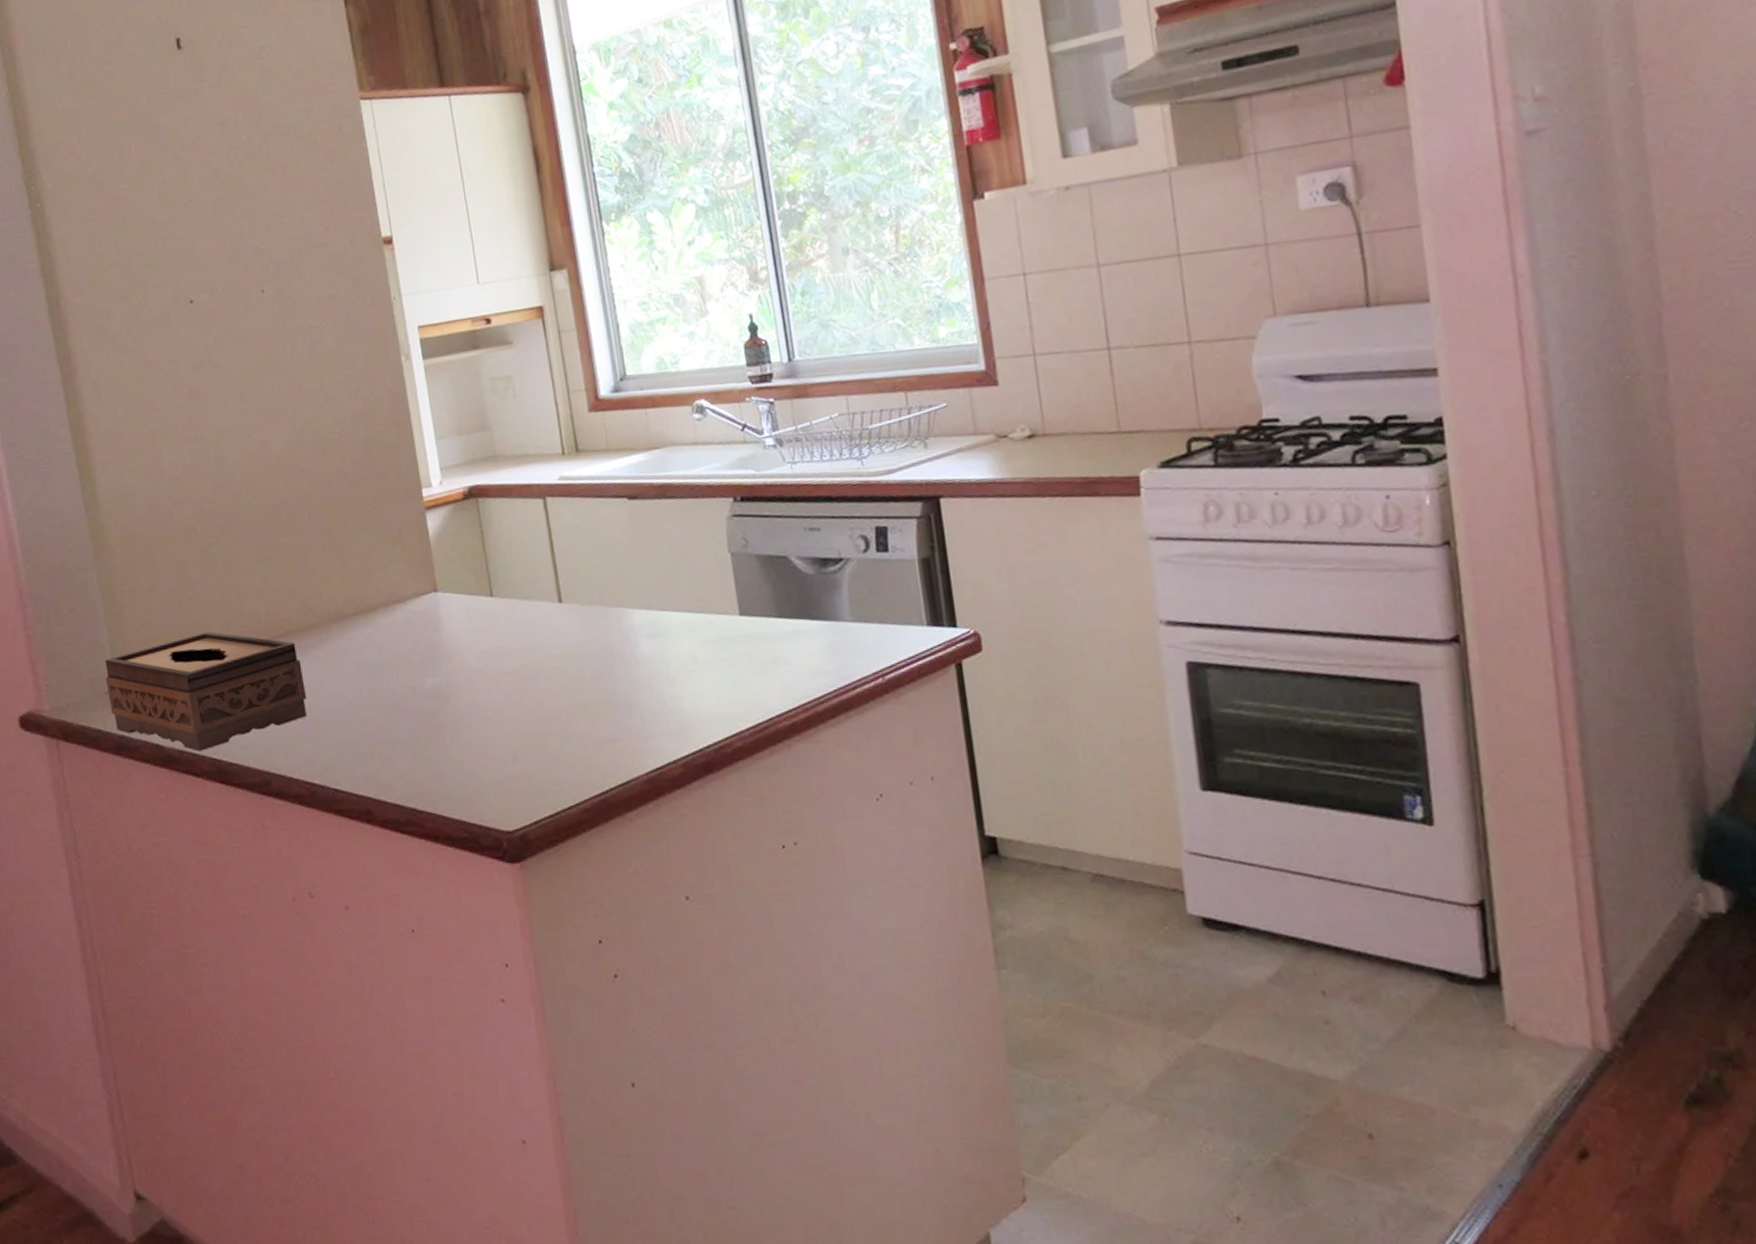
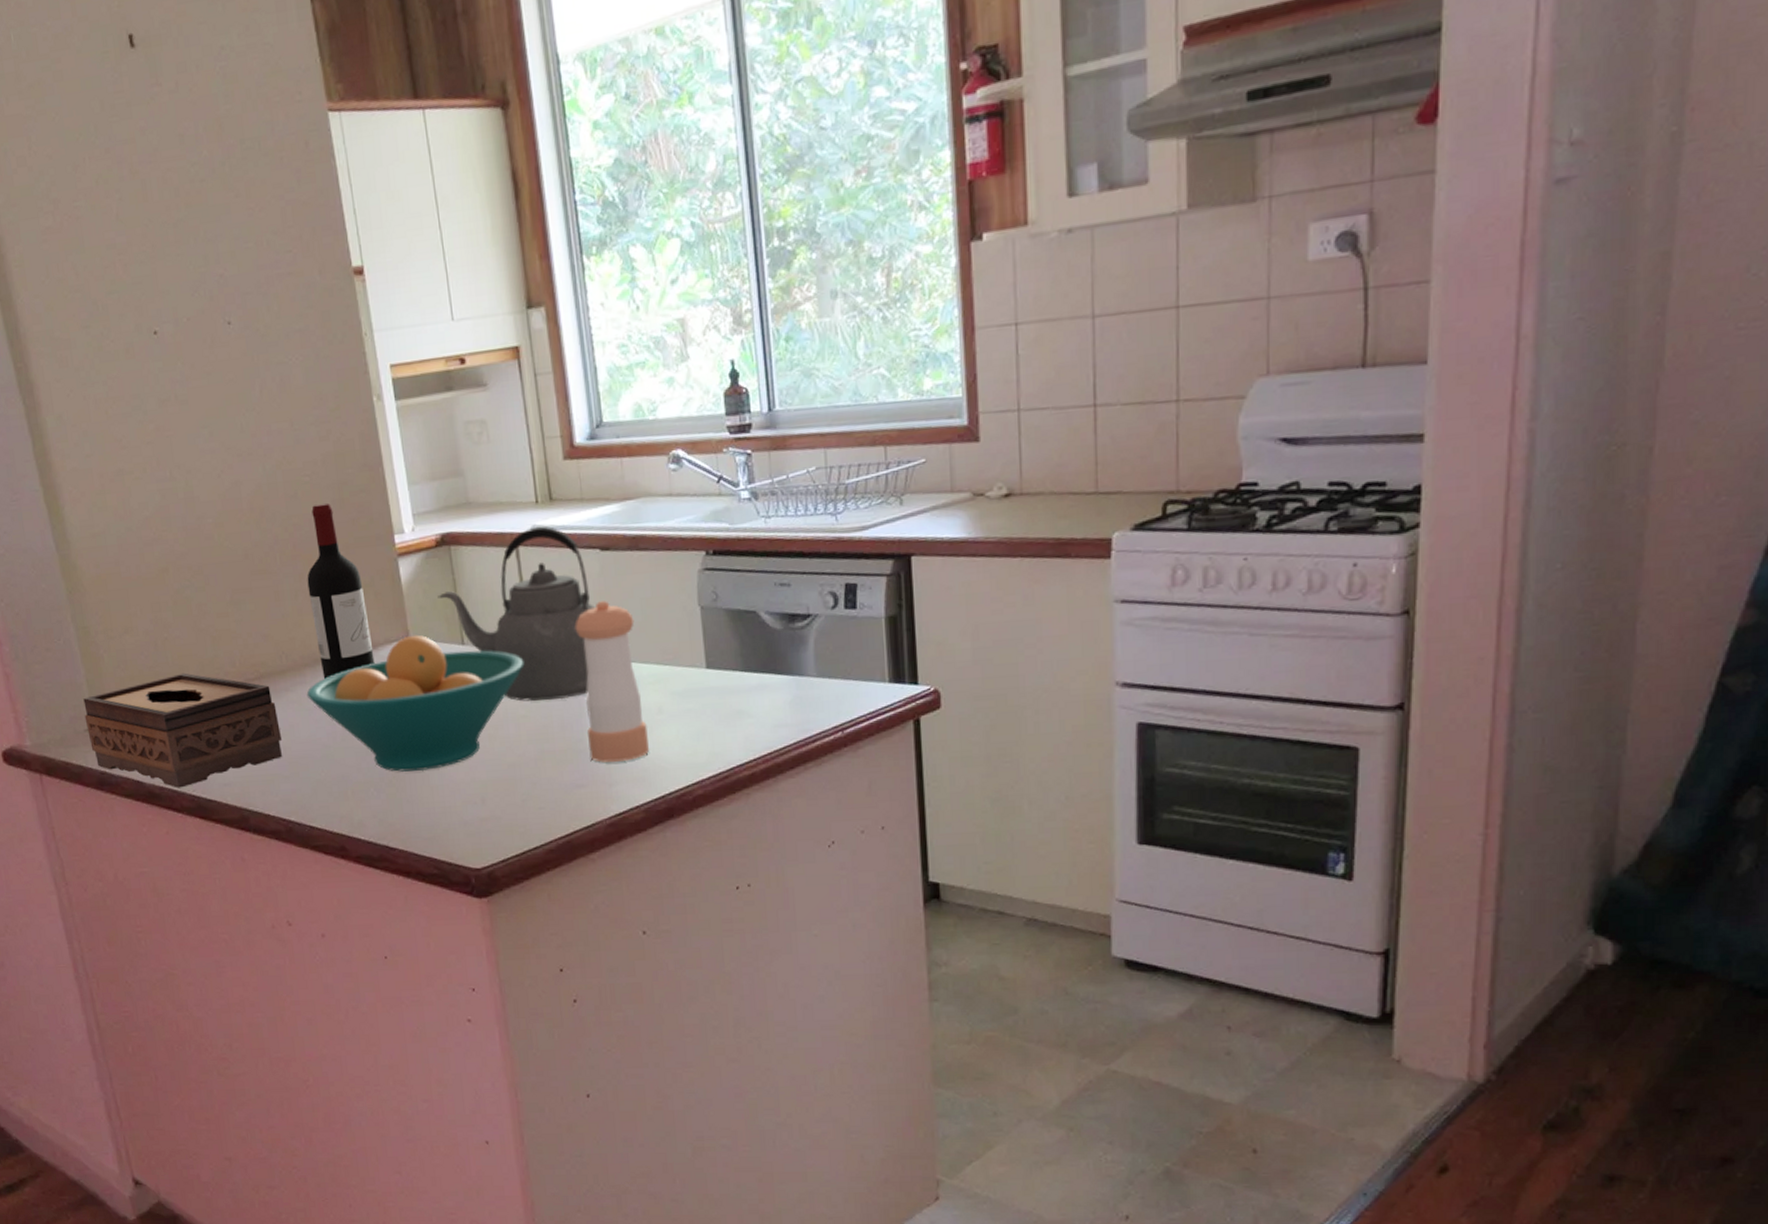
fruit bowl: none [332,587,553,730] -> present [306,634,523,772]
wine bottle: none [334,460,402,635] -> present [307,504,375,679]
kettle: none [465,476,625,653] -> present [437,526,596,702]
pepper shaker: none [604,549,686,715] -> present [575,601,650,763]

